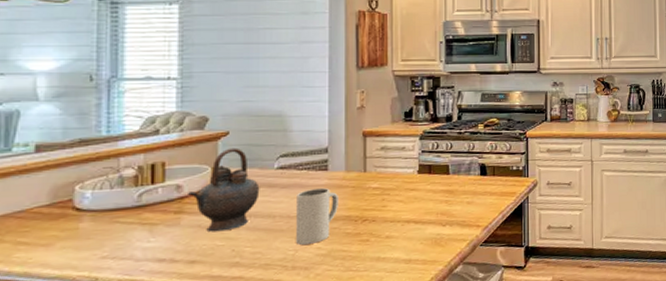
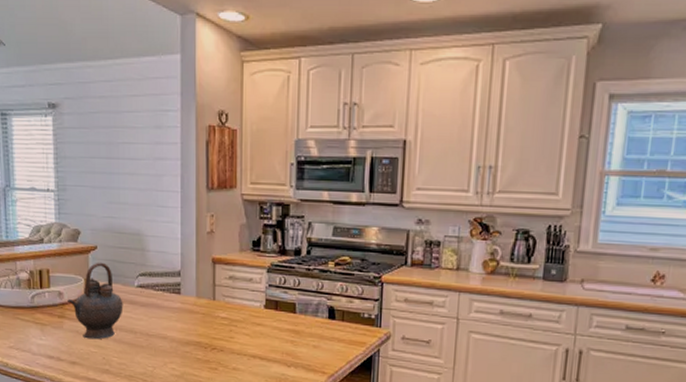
mug: present [296,187,338,246] -> none [154,310,190,364]

